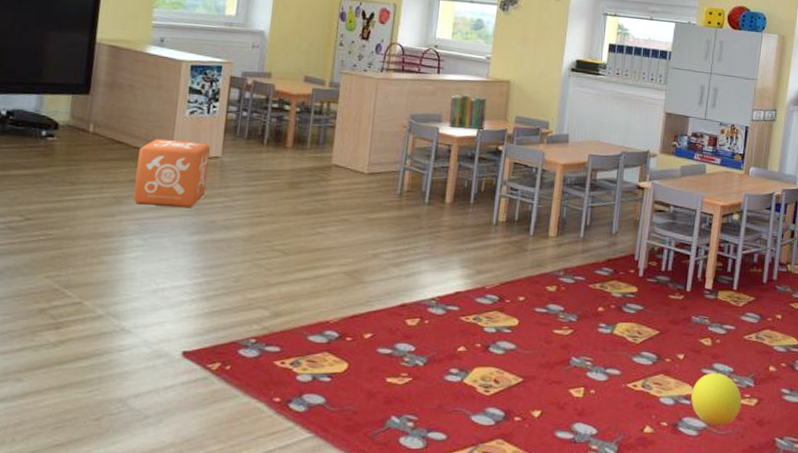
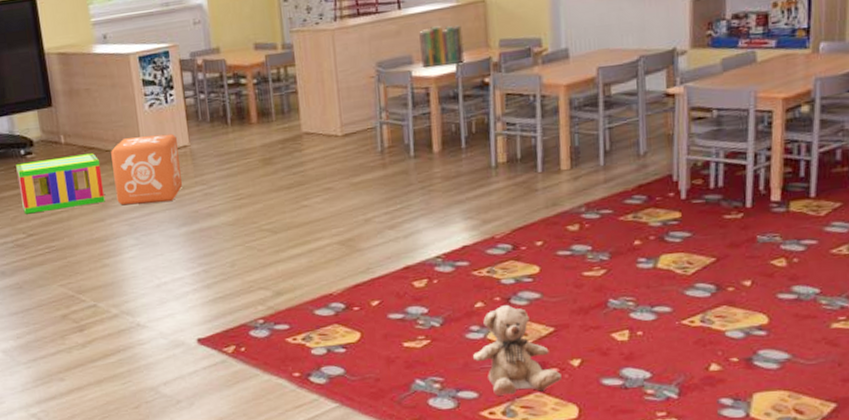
toy chest: none [27,143,126,198] -> present [16,153,105,214]
teddy bear: none [448,351,522,440] -> present [473,304,562,396]
ball: present [691,373,742,426] -> none [766,296,835,356]

